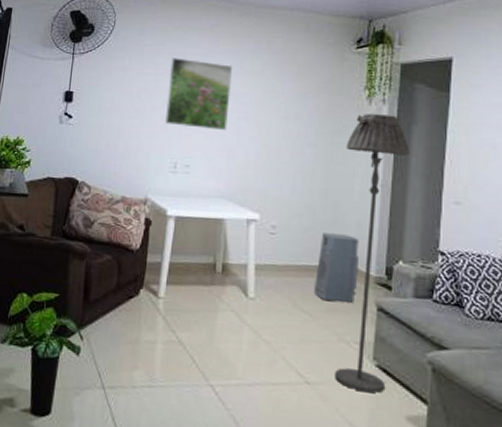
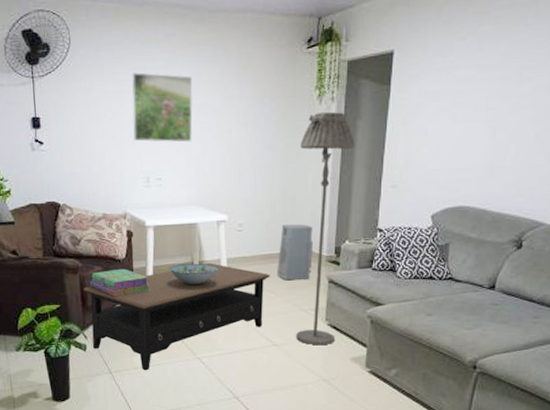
coffee table: none [88,266,305,393] -> present [83,262,270,371]
stack of books: none [95,260,163,294] -> present [89,268,150,297]
decorative bowl: none [187,264,245,292] -> present [169,263,219,285]

